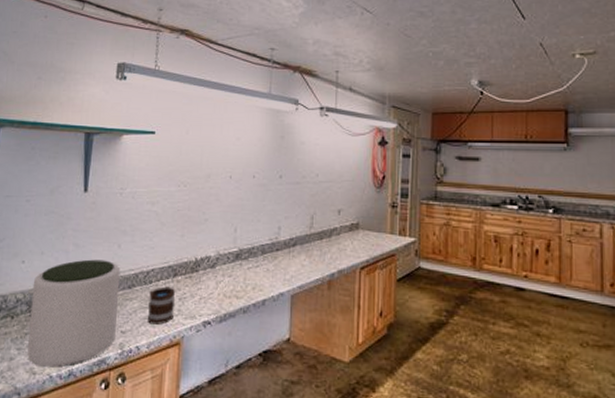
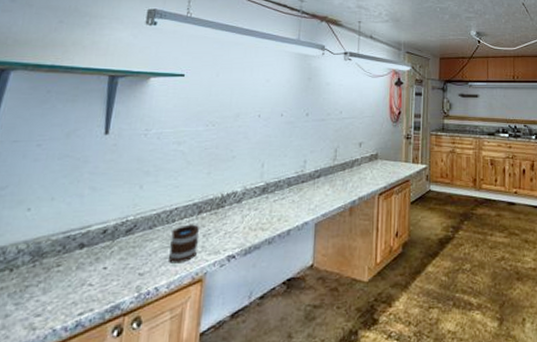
plant pot: present [27,259,121,368] -> none [27,202,141,321]

